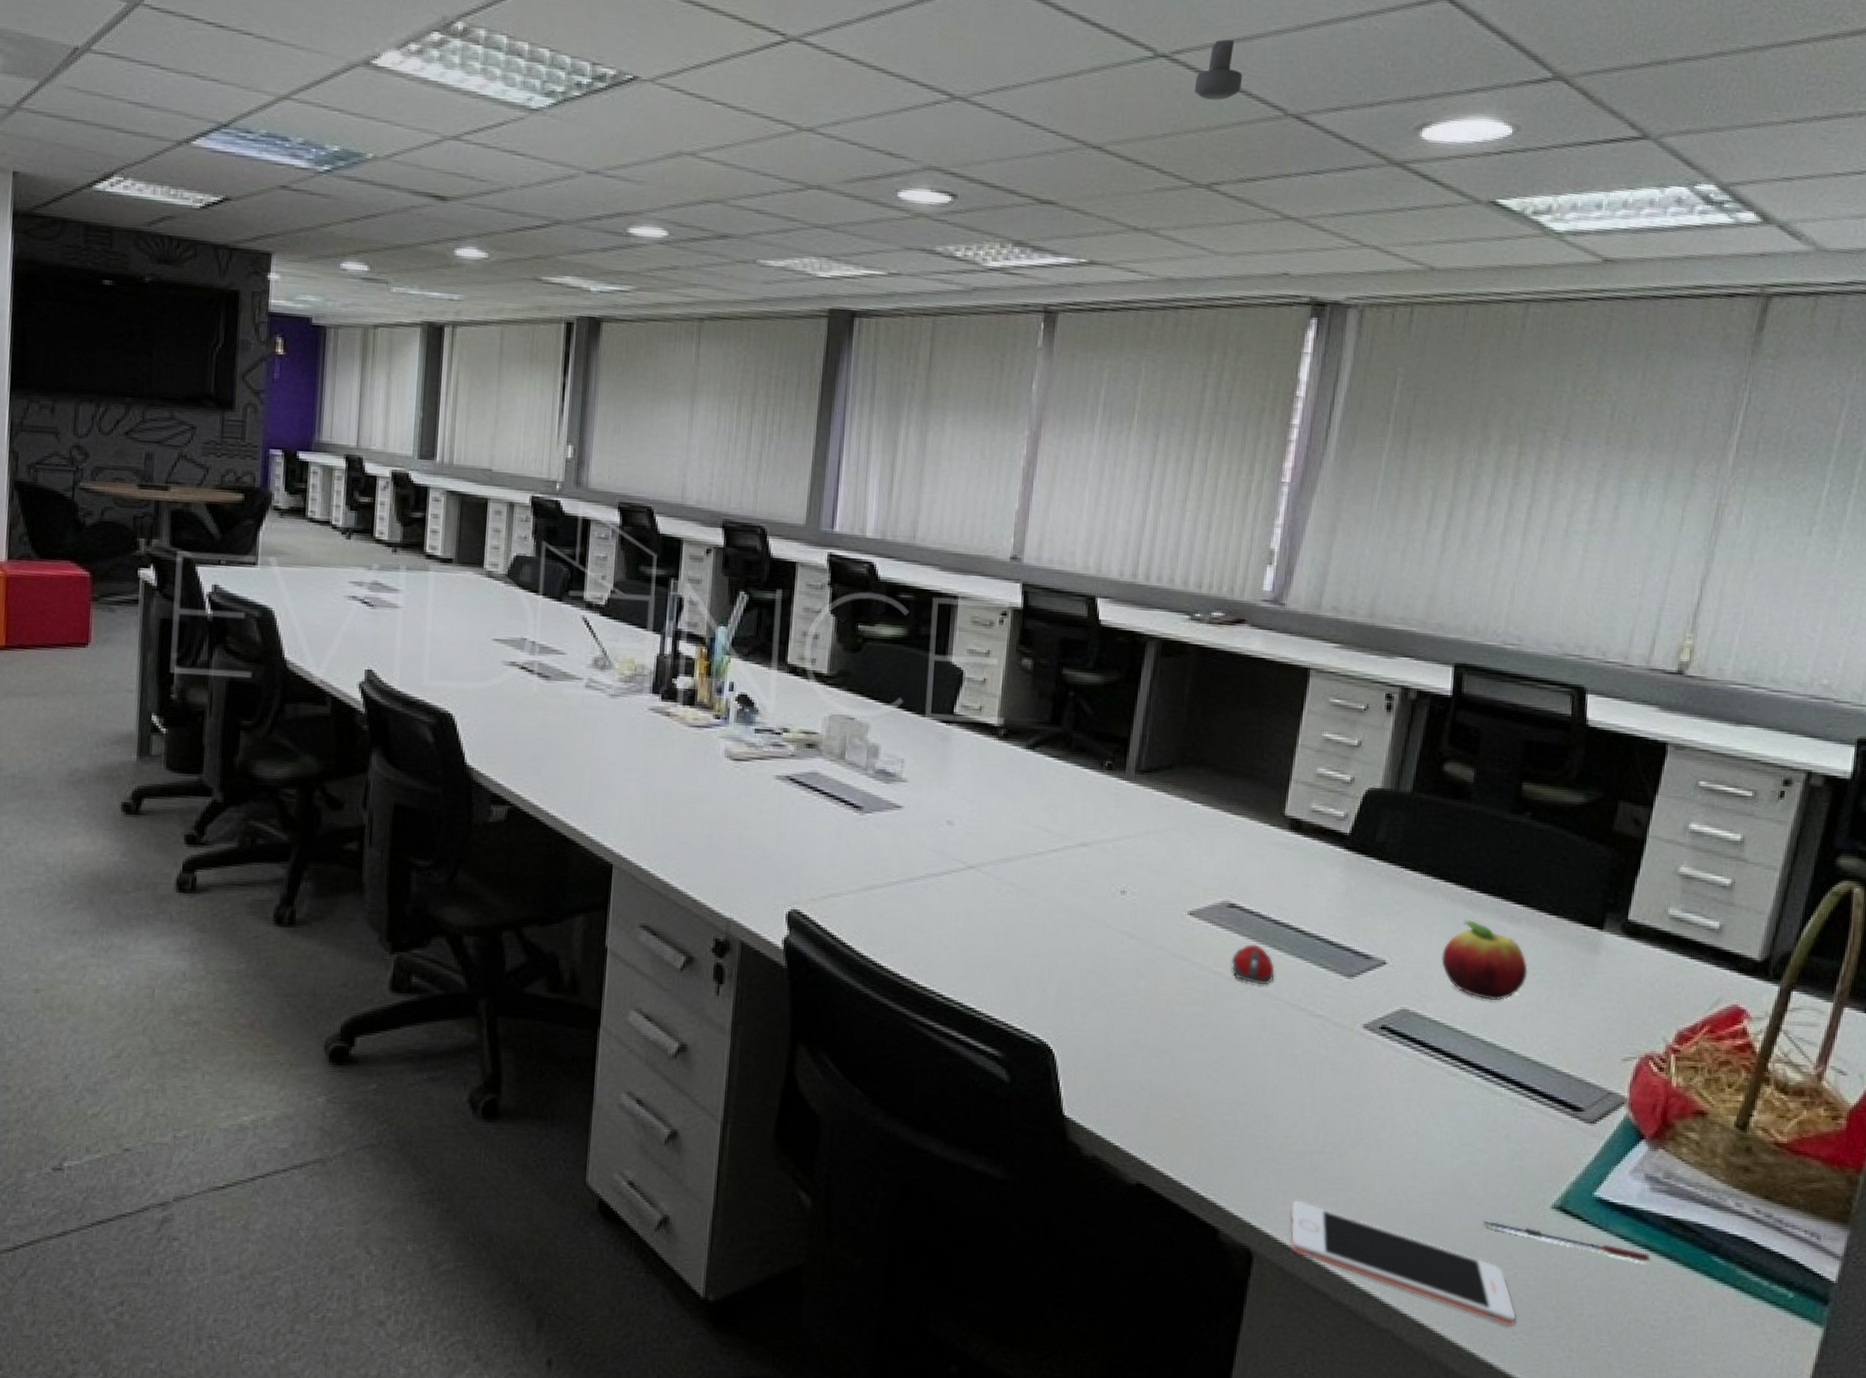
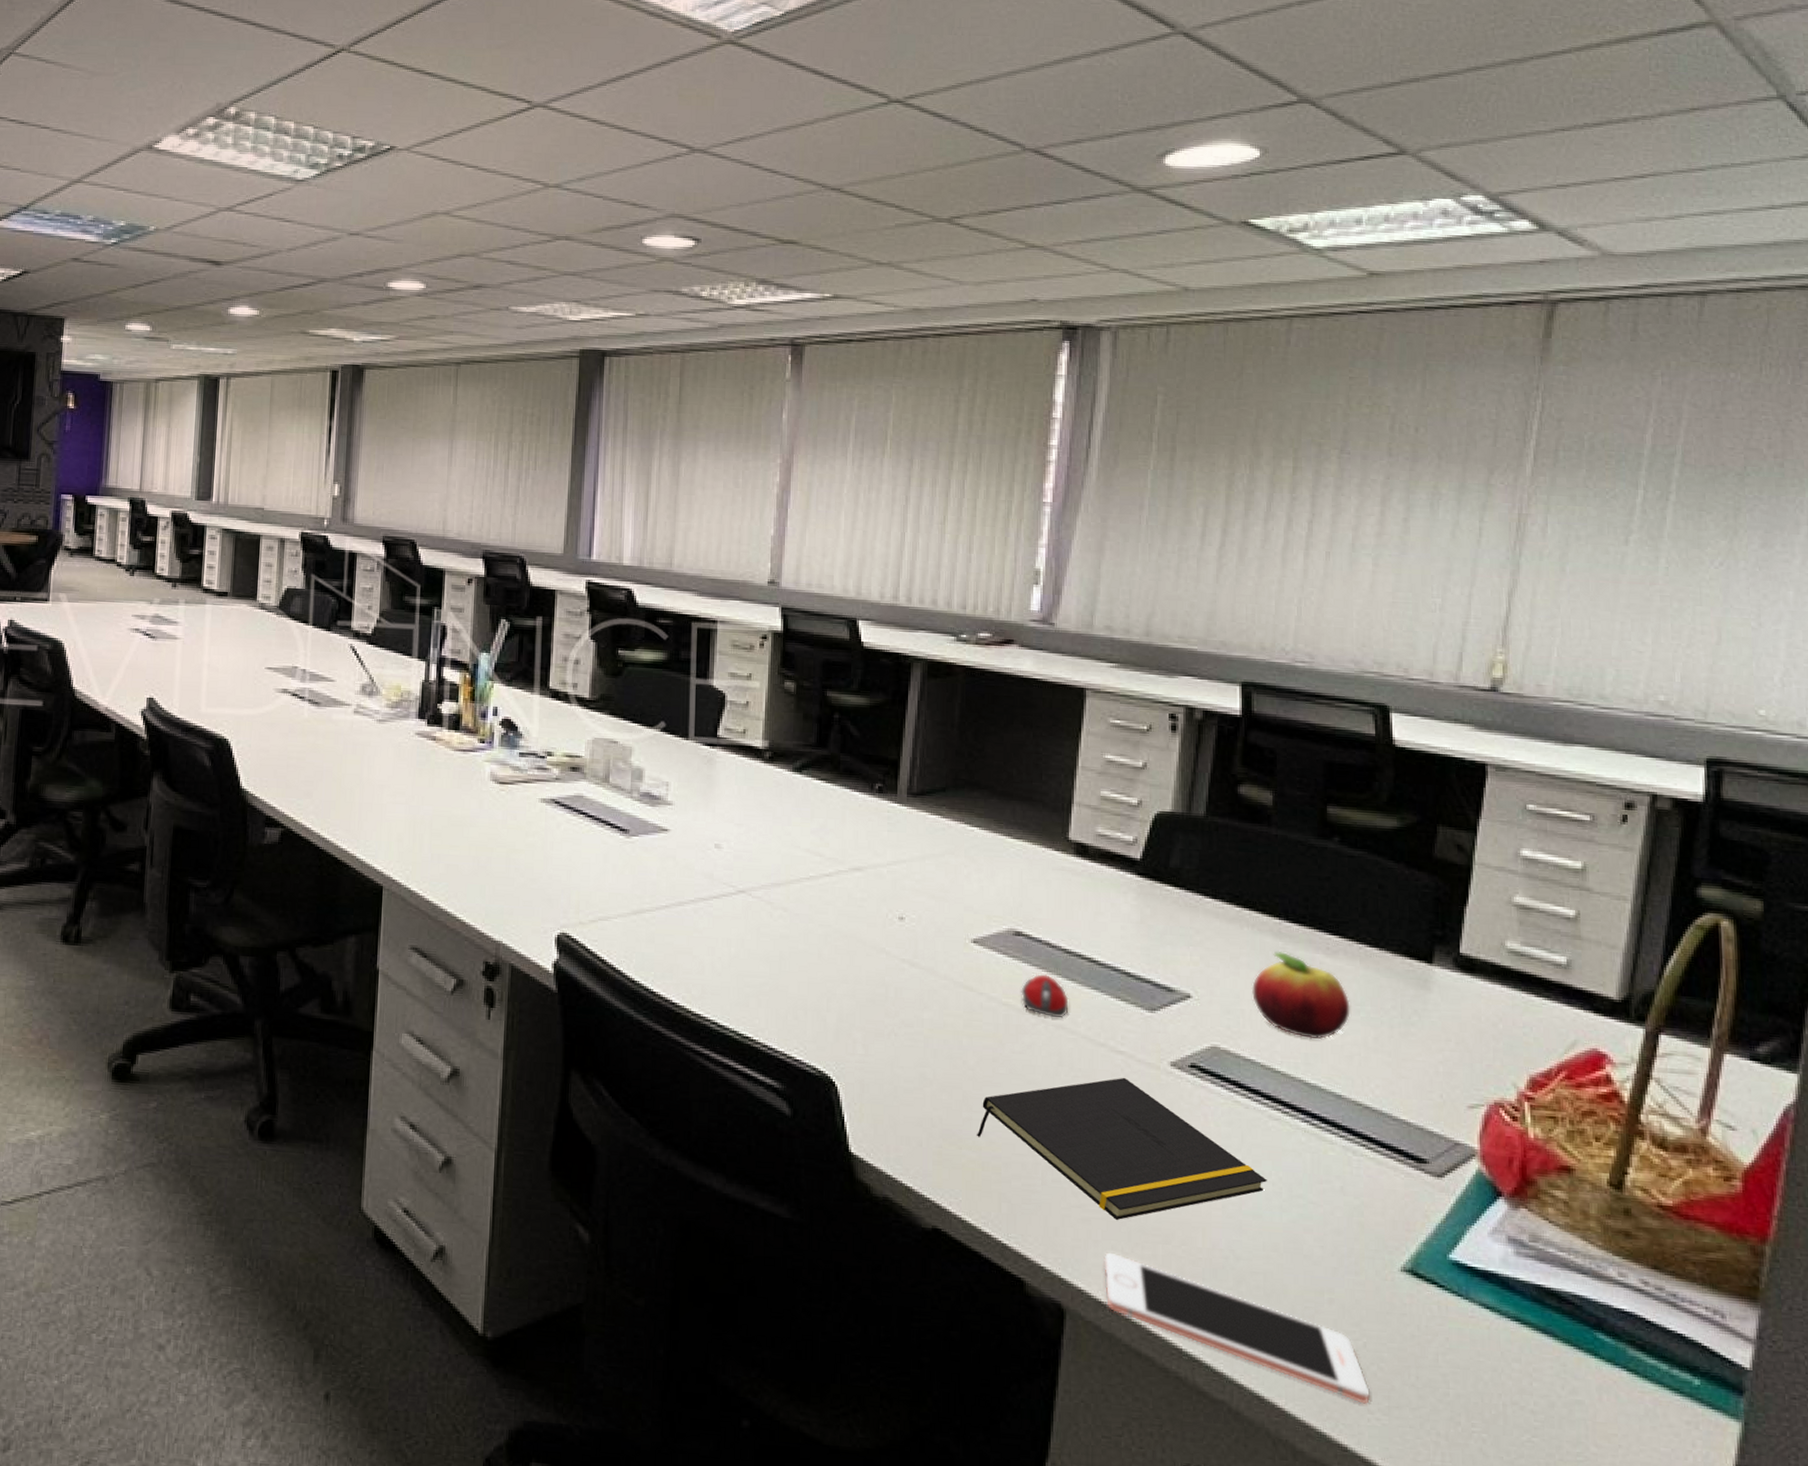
notepad: none [1182,1039,1442,1171] -> present [977,1077,1267,1220]
security camera: present [1194,39,1243,100] -> none [929,83,978,139]
pen: present [1483,1220,1651,1263] -> none [1323,1282,1524,1337]

